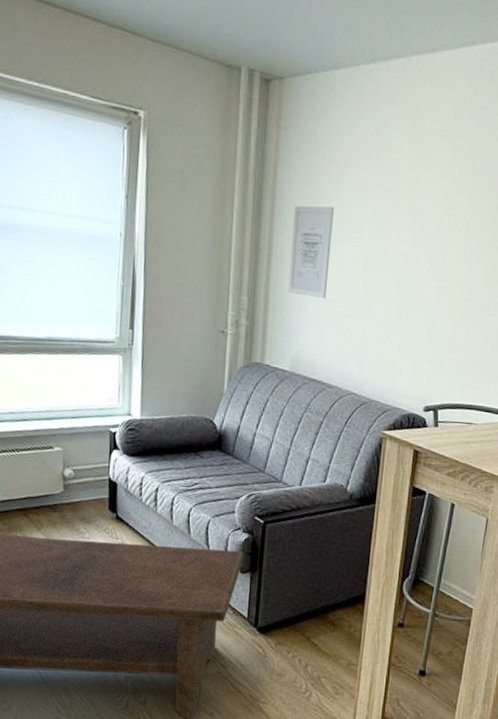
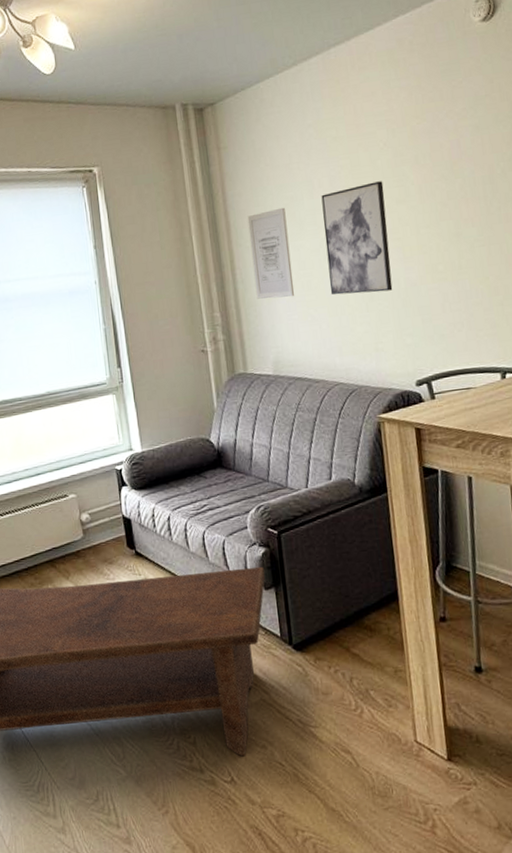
wall art: none [361,204,435,316] -> present [321,181,393,295]

